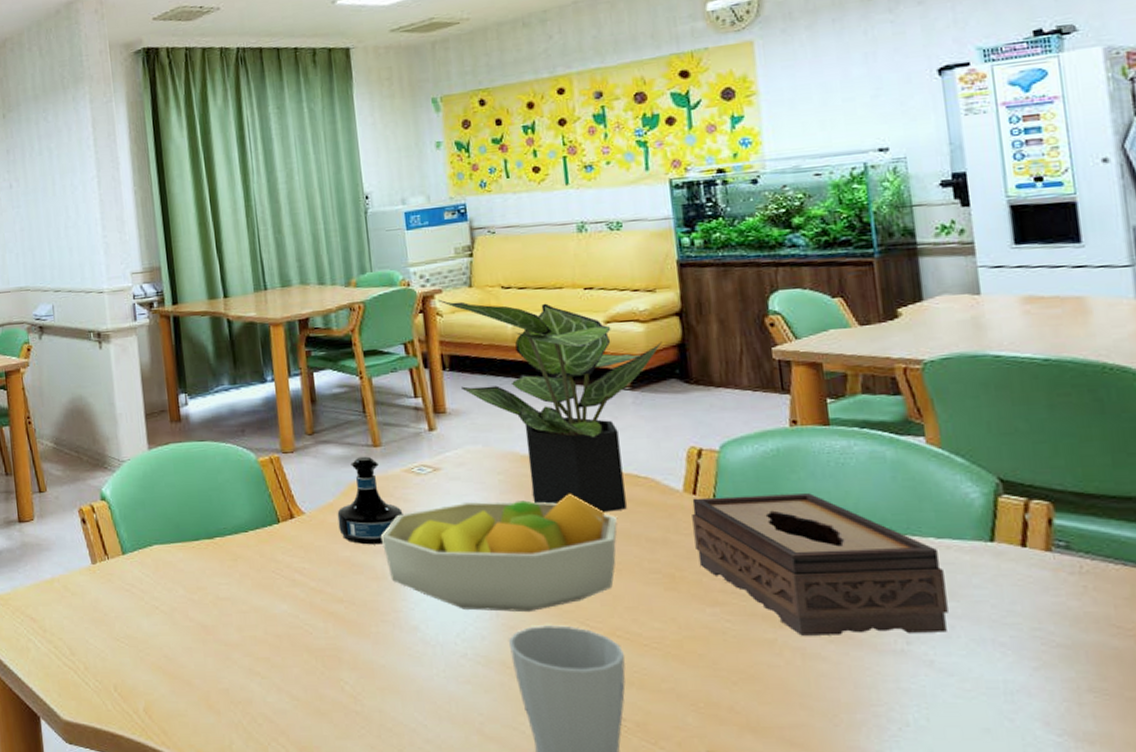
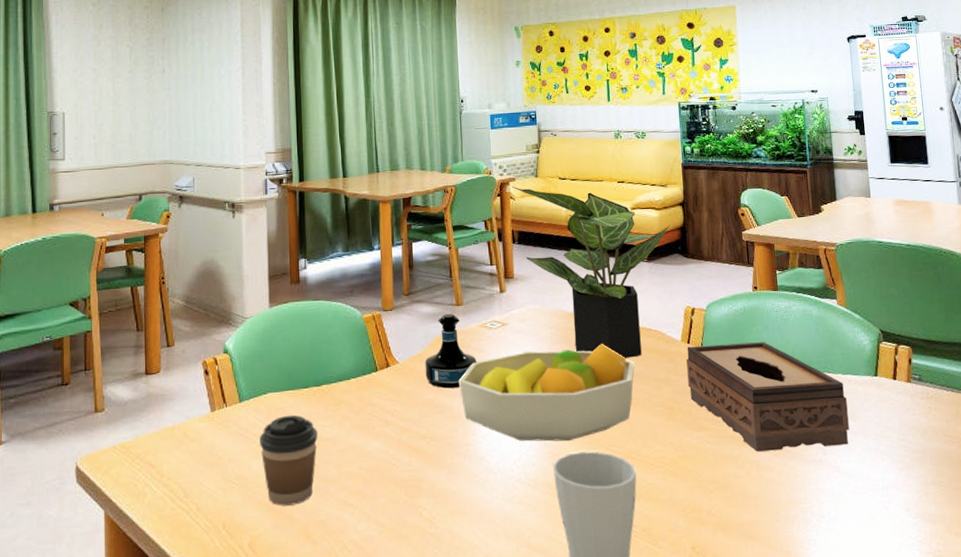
coffee cup: none [148,570,214,670] -> present [260,415,318,506]

